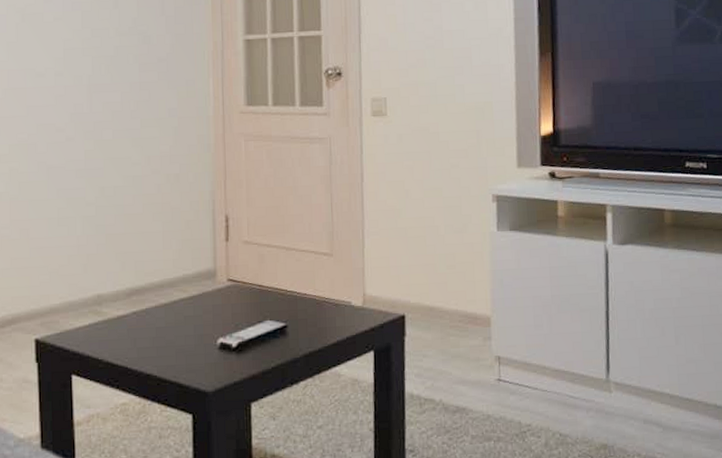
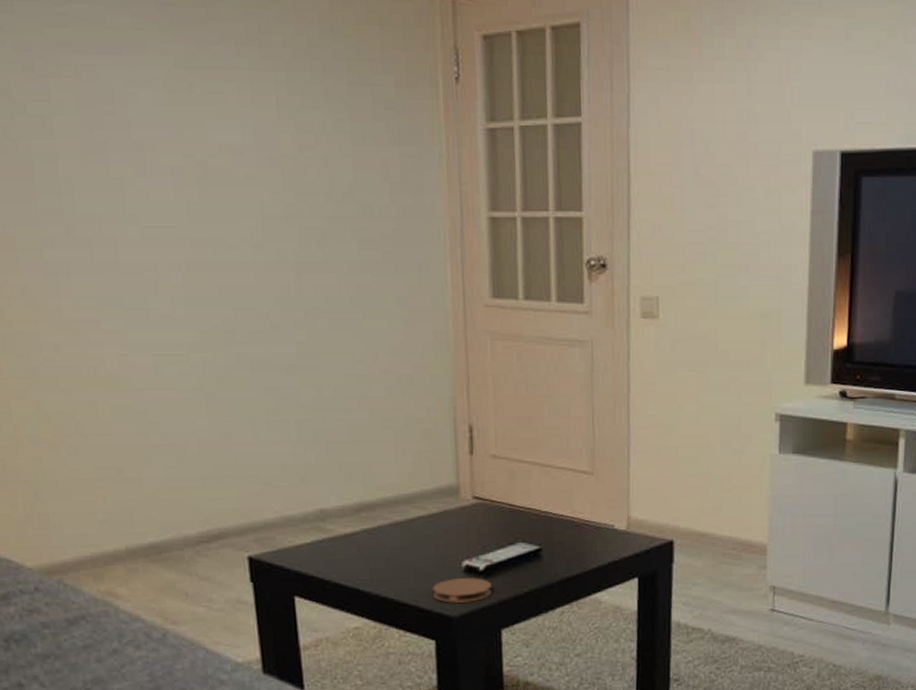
coaster: none [191,354,243,380] -> present [433,578,492,604]

